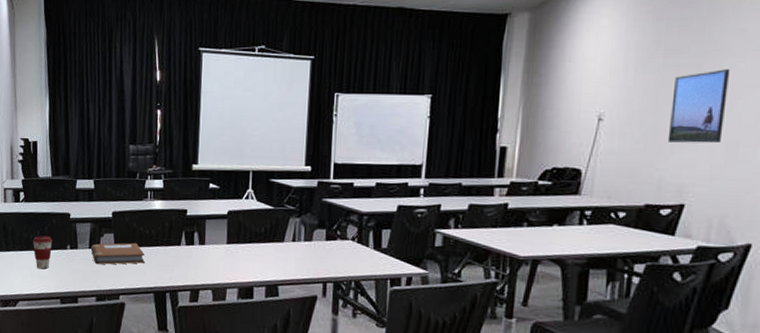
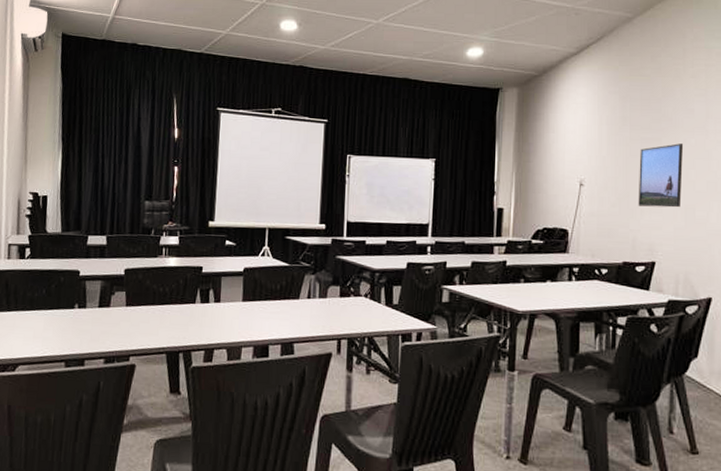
coffee cup: present [32,235,52,270] -> none [36,294,59,330]
notebook: present [90,242,145,265] -> none [100,301,158,325]

